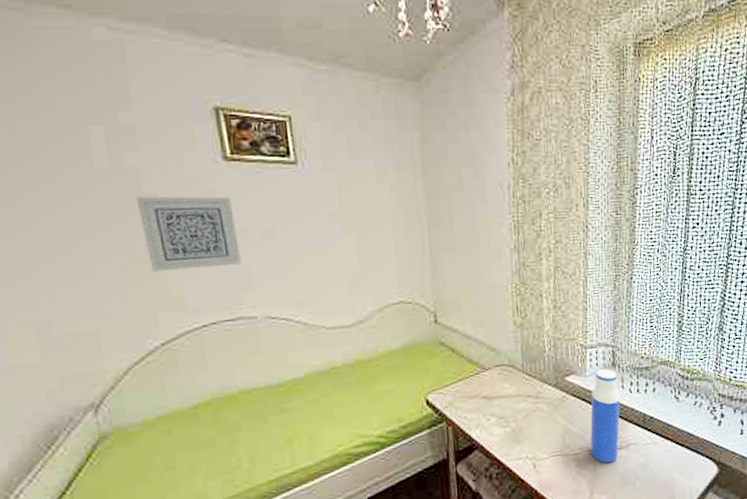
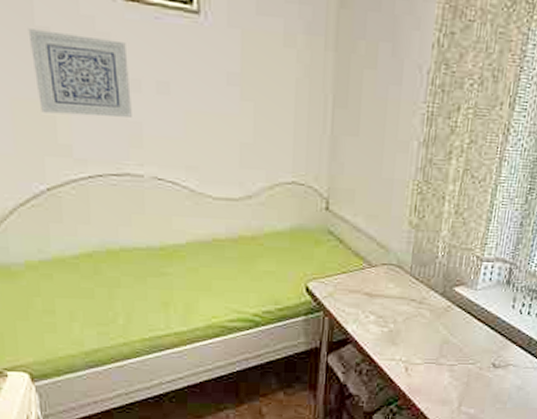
water bottle: present [590,369,620,463] -> none [466,285,510,379]

